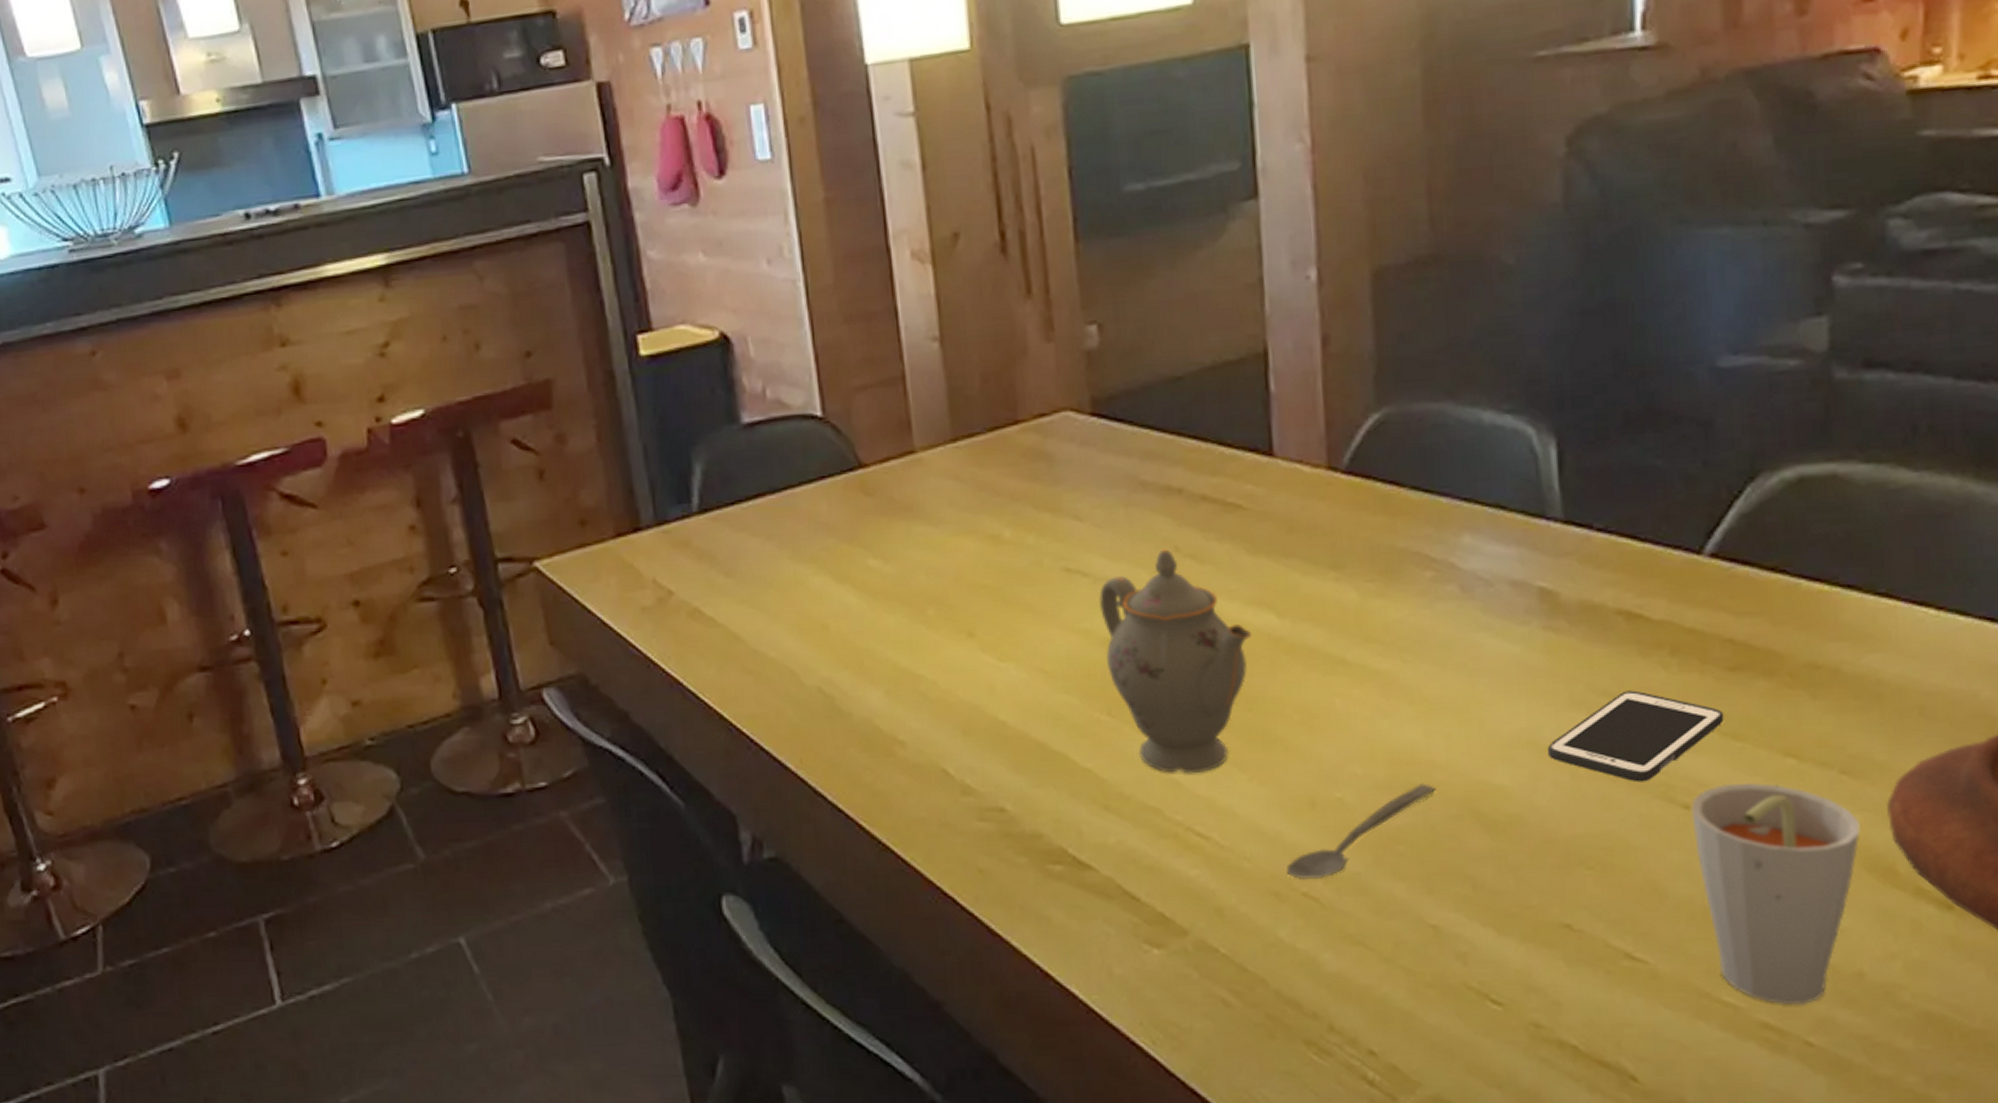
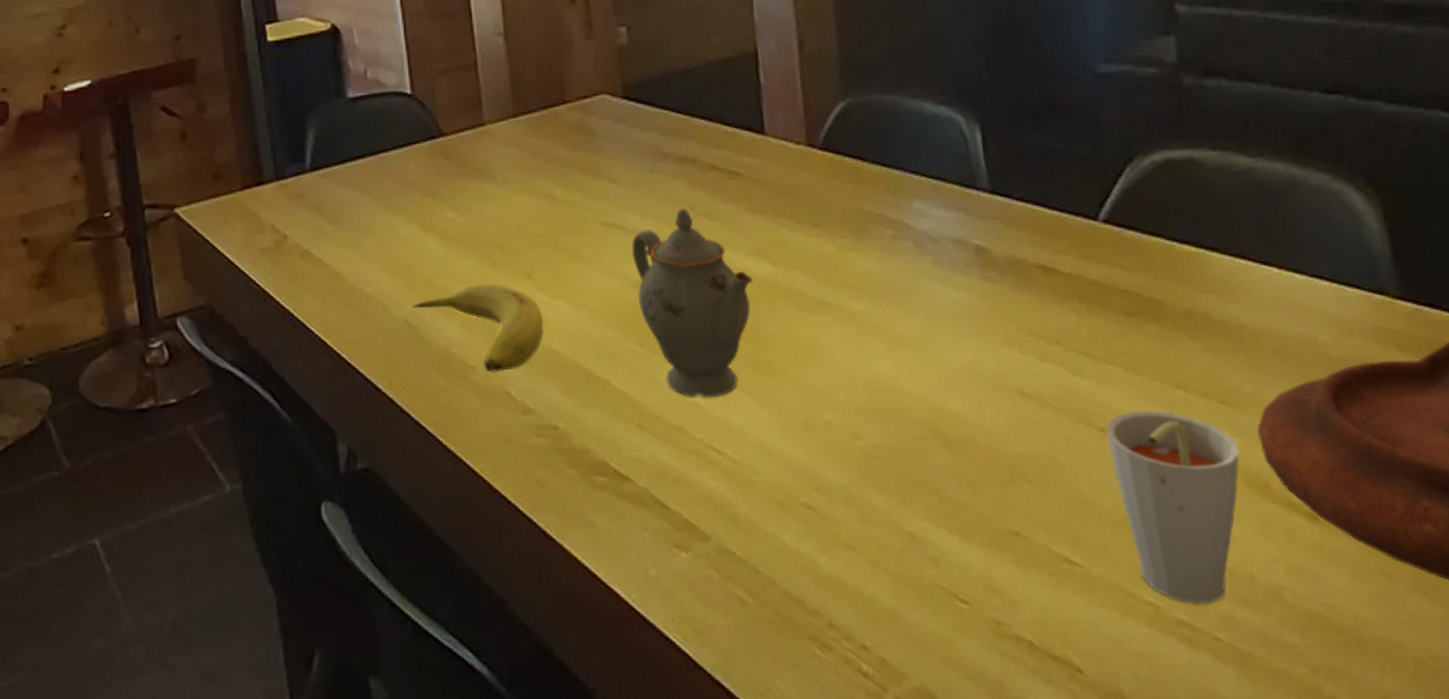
fruit: none [825,643,989,748] -> present [411,283,544,373]
spoon: present [1286,783,1436,881] -> none [788,408,905,492]
cell phone: present [1548,690,1724,783] -> none [990,331,1126,409]

